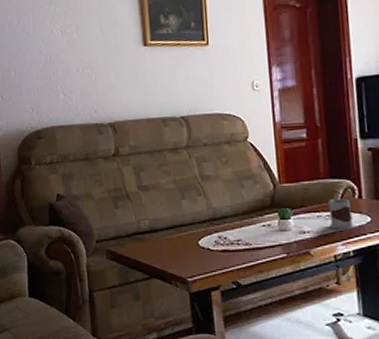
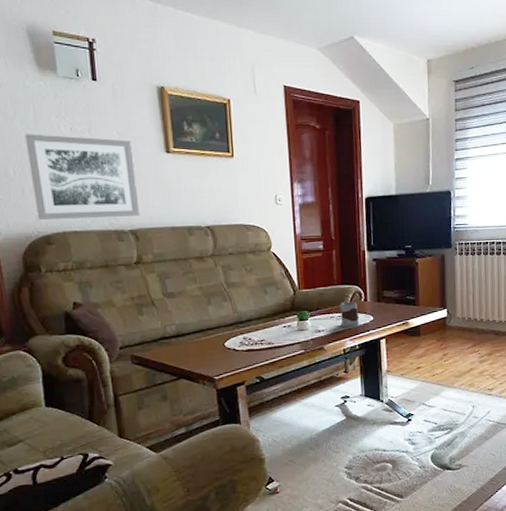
wall art: none [25,37,119,116] -> present [25,134,140,220]

